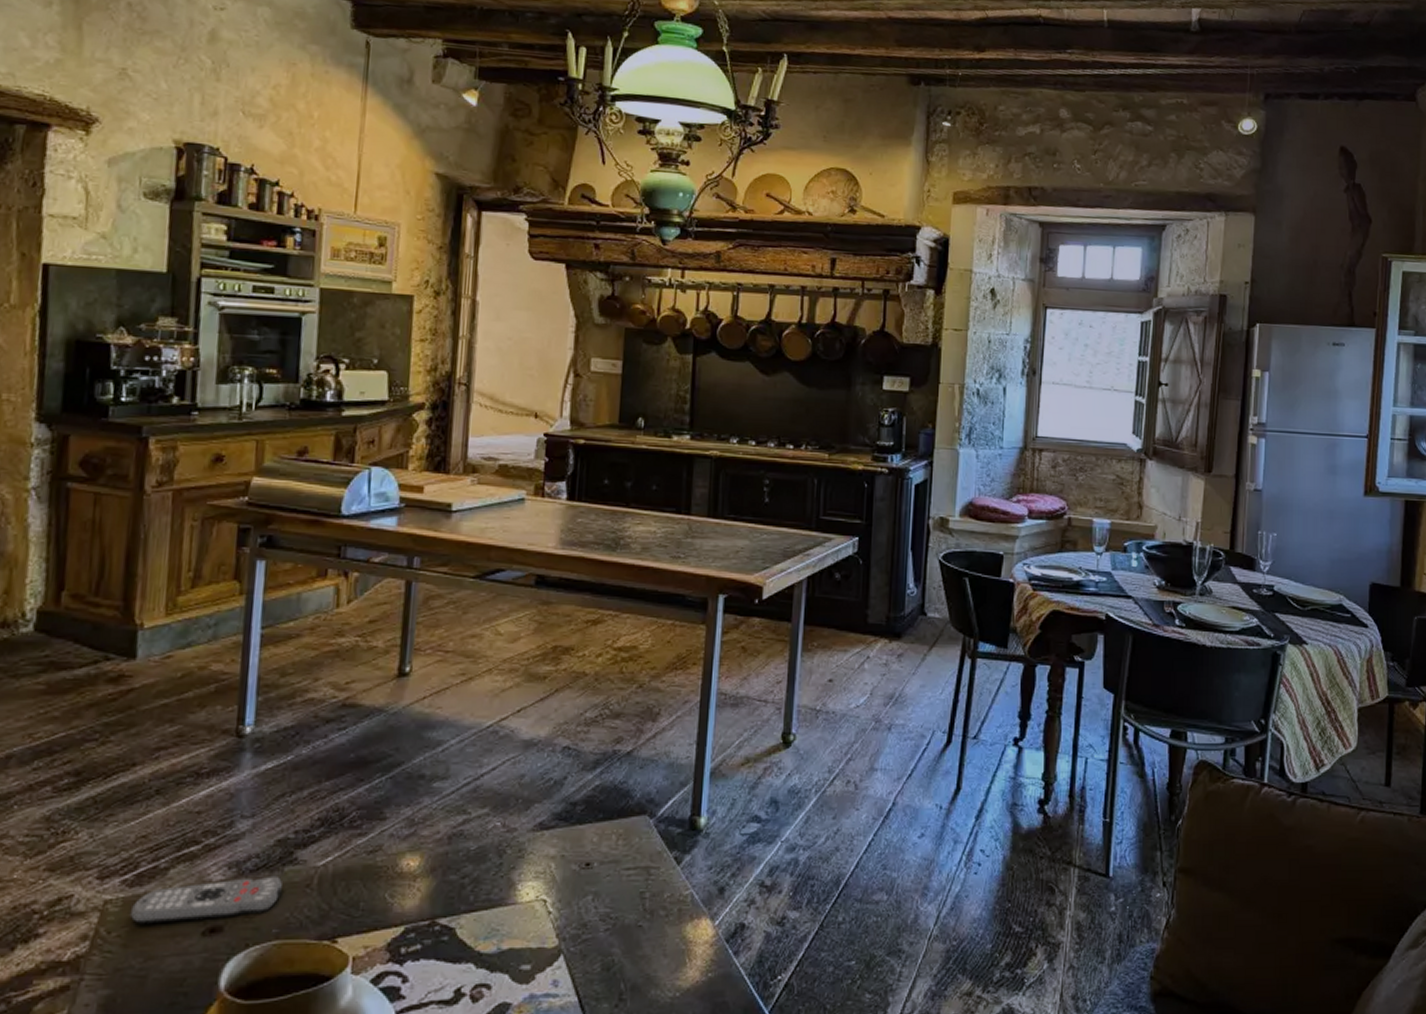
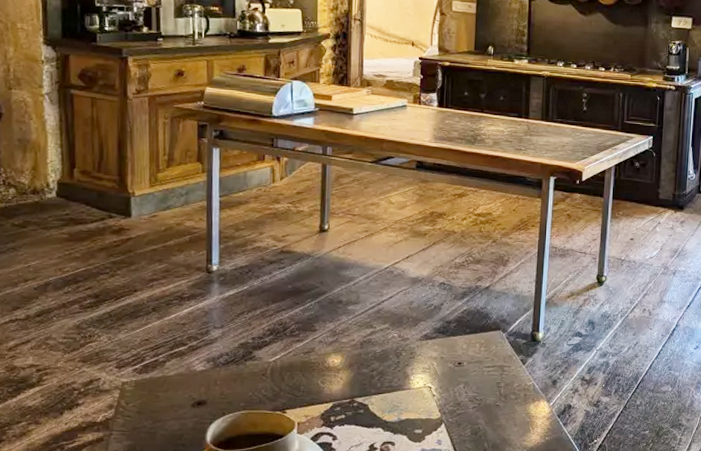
remote control: present [129,875,282,924] -> none [141,367,245,398]

